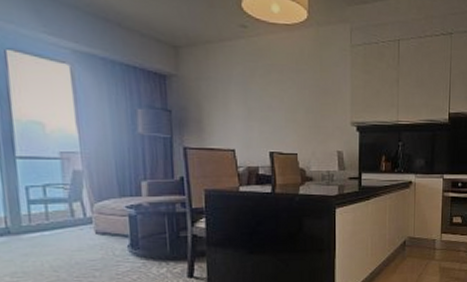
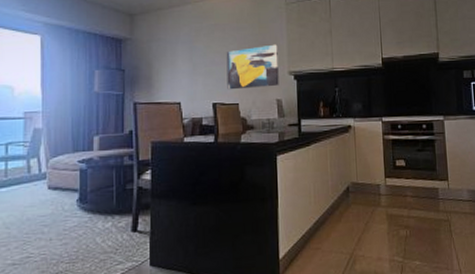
wall art: none [284,91,341,139] -> present [226,44,279,90]

